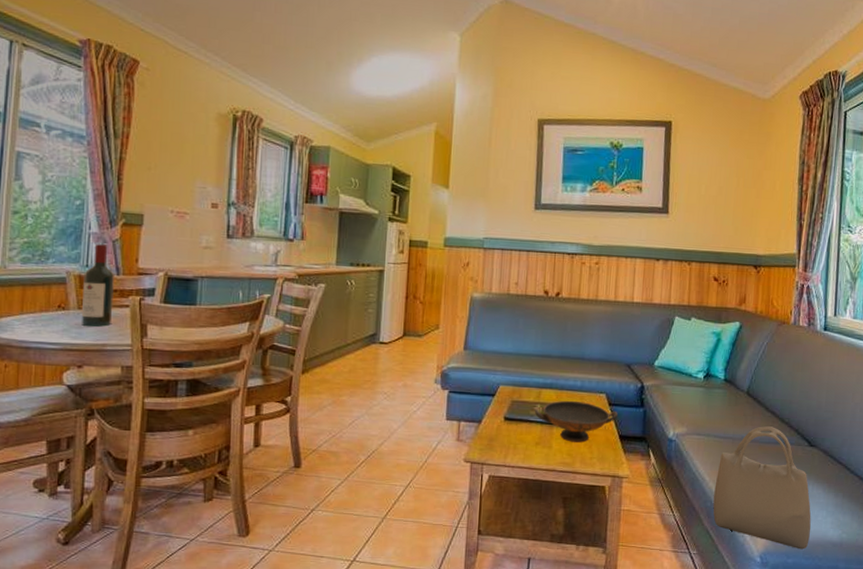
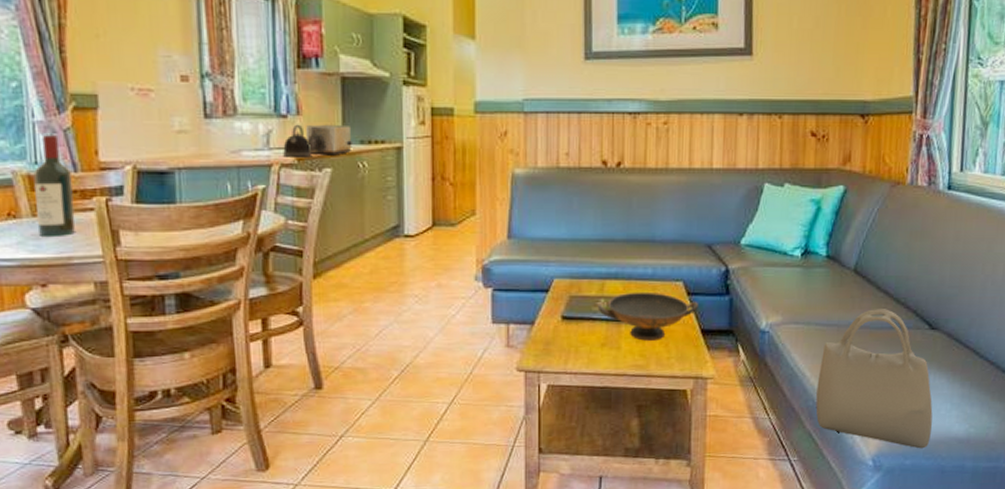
kettle: none [287,247,311,274] -> present [283,124,313,157]
toaster: none [306,248,345,274] -> present [305,124,352,156]

